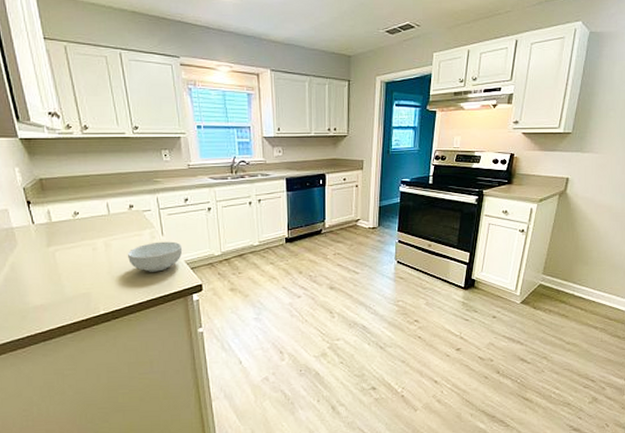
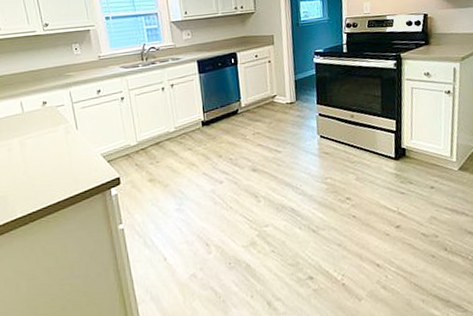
cereal bowl: present [128,241,183,272] -> none [43,135,98,169]

